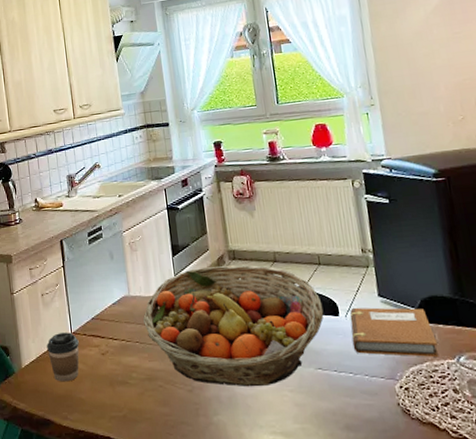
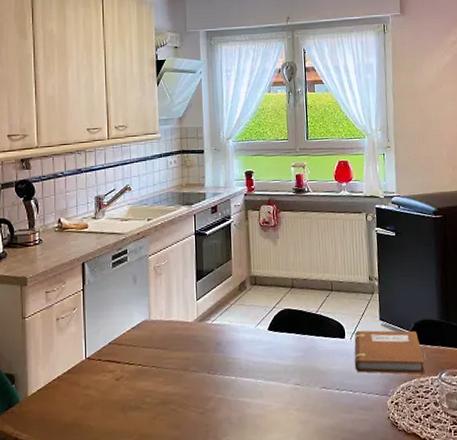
coffee cup: present [47,332,80,382] -> none [58,358,93,410]
fruit basket: present [143,264,324,387] -> none [162,290,332,408]

